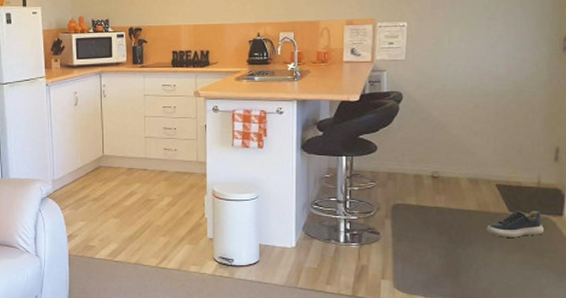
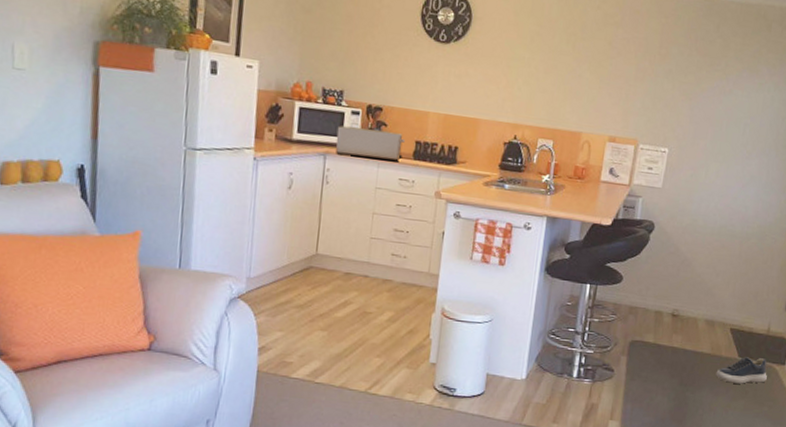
toaster: none [107,46,164,73] -> present [335,125,406,163]

